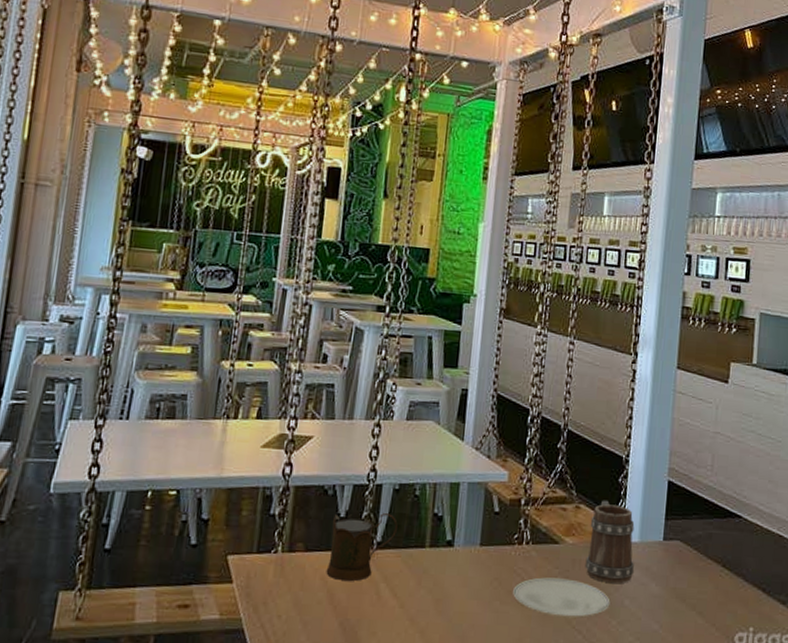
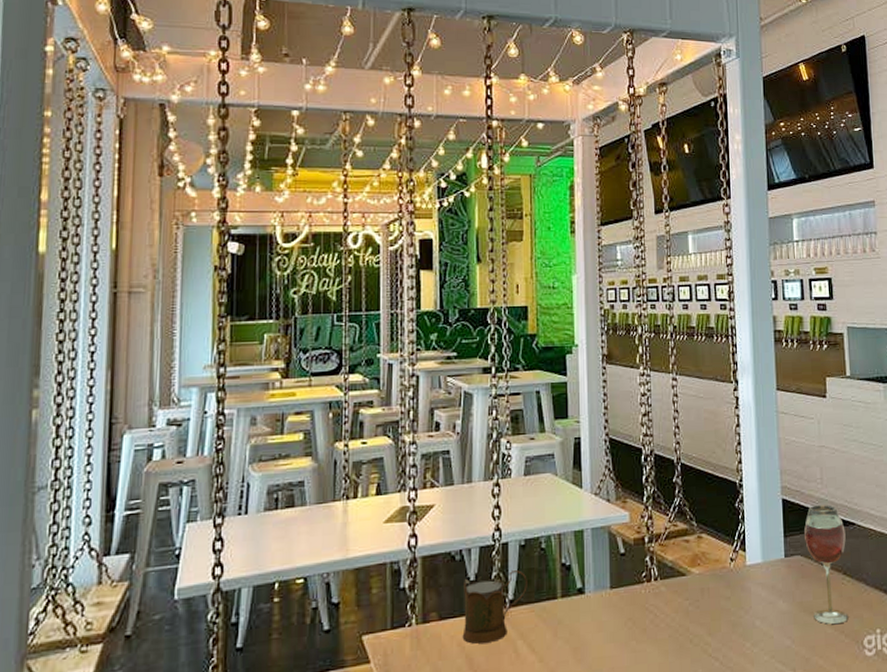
plate: present [513,577,610,619] -> none [648,608,742,648]
beer mug: present [585,500,635,584] -> none [713,526,762,607]
wineglass: none [685,492,730,616] -> present [804,505,849,625]

